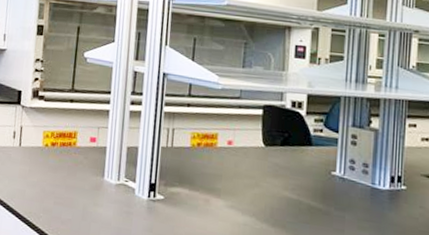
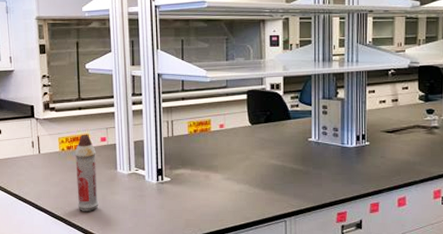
spray bottle: none [53,130,83,223] -> present [74,134,99,211]

